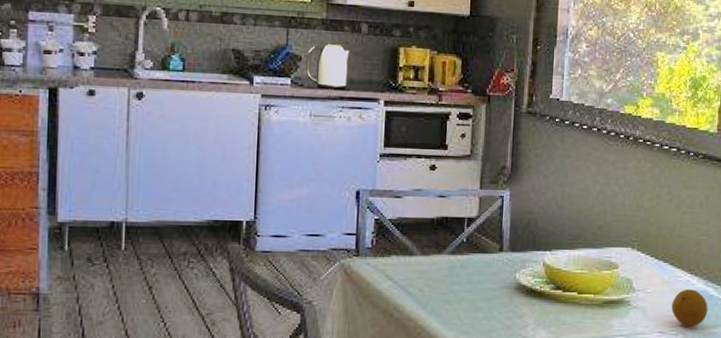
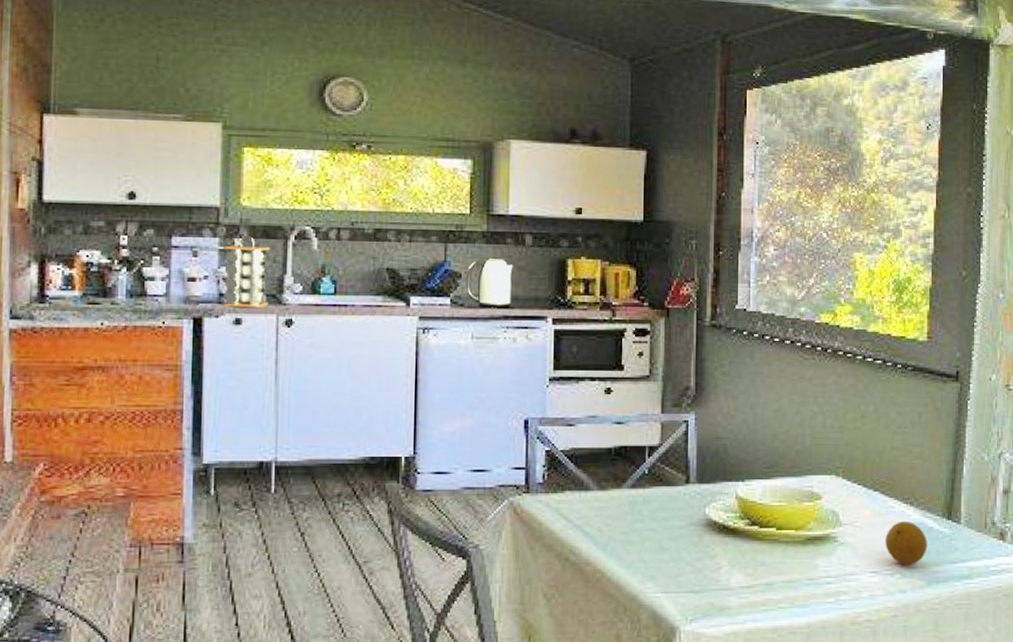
spice rack: none [76,13,123,82] -> present [222,236,271,309]

